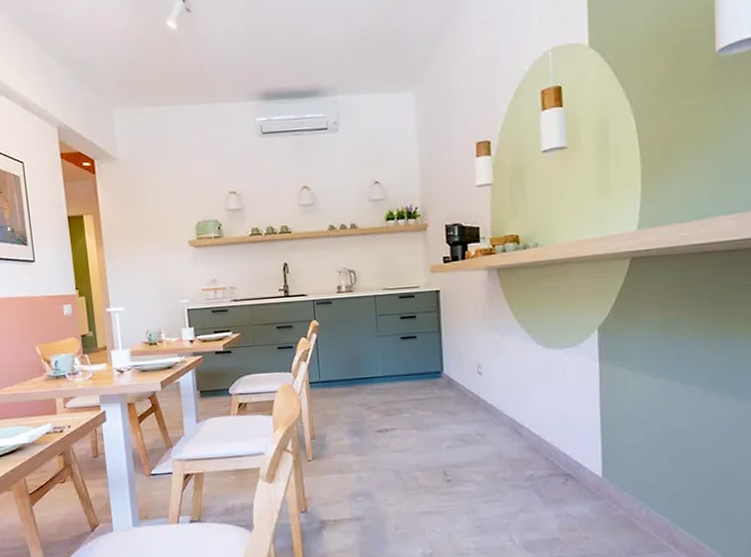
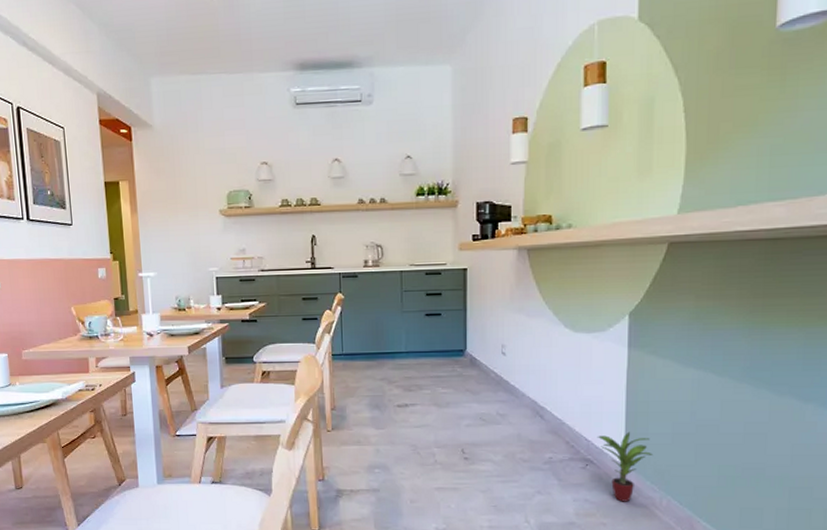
potted plant: none [575,444,630,515] -> present [597,431,654,502]

